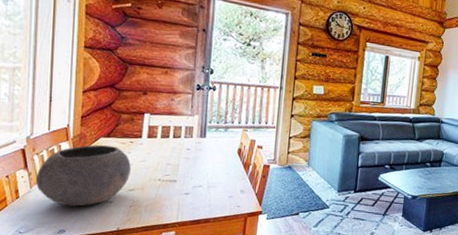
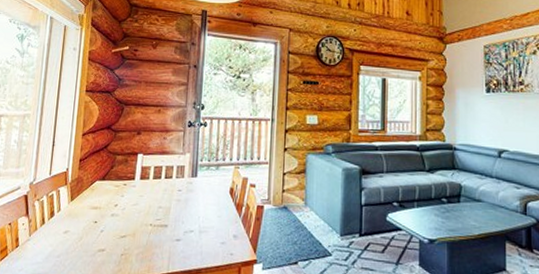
bowl: present [36,144,132,207] -> none [35,188,124,256]

